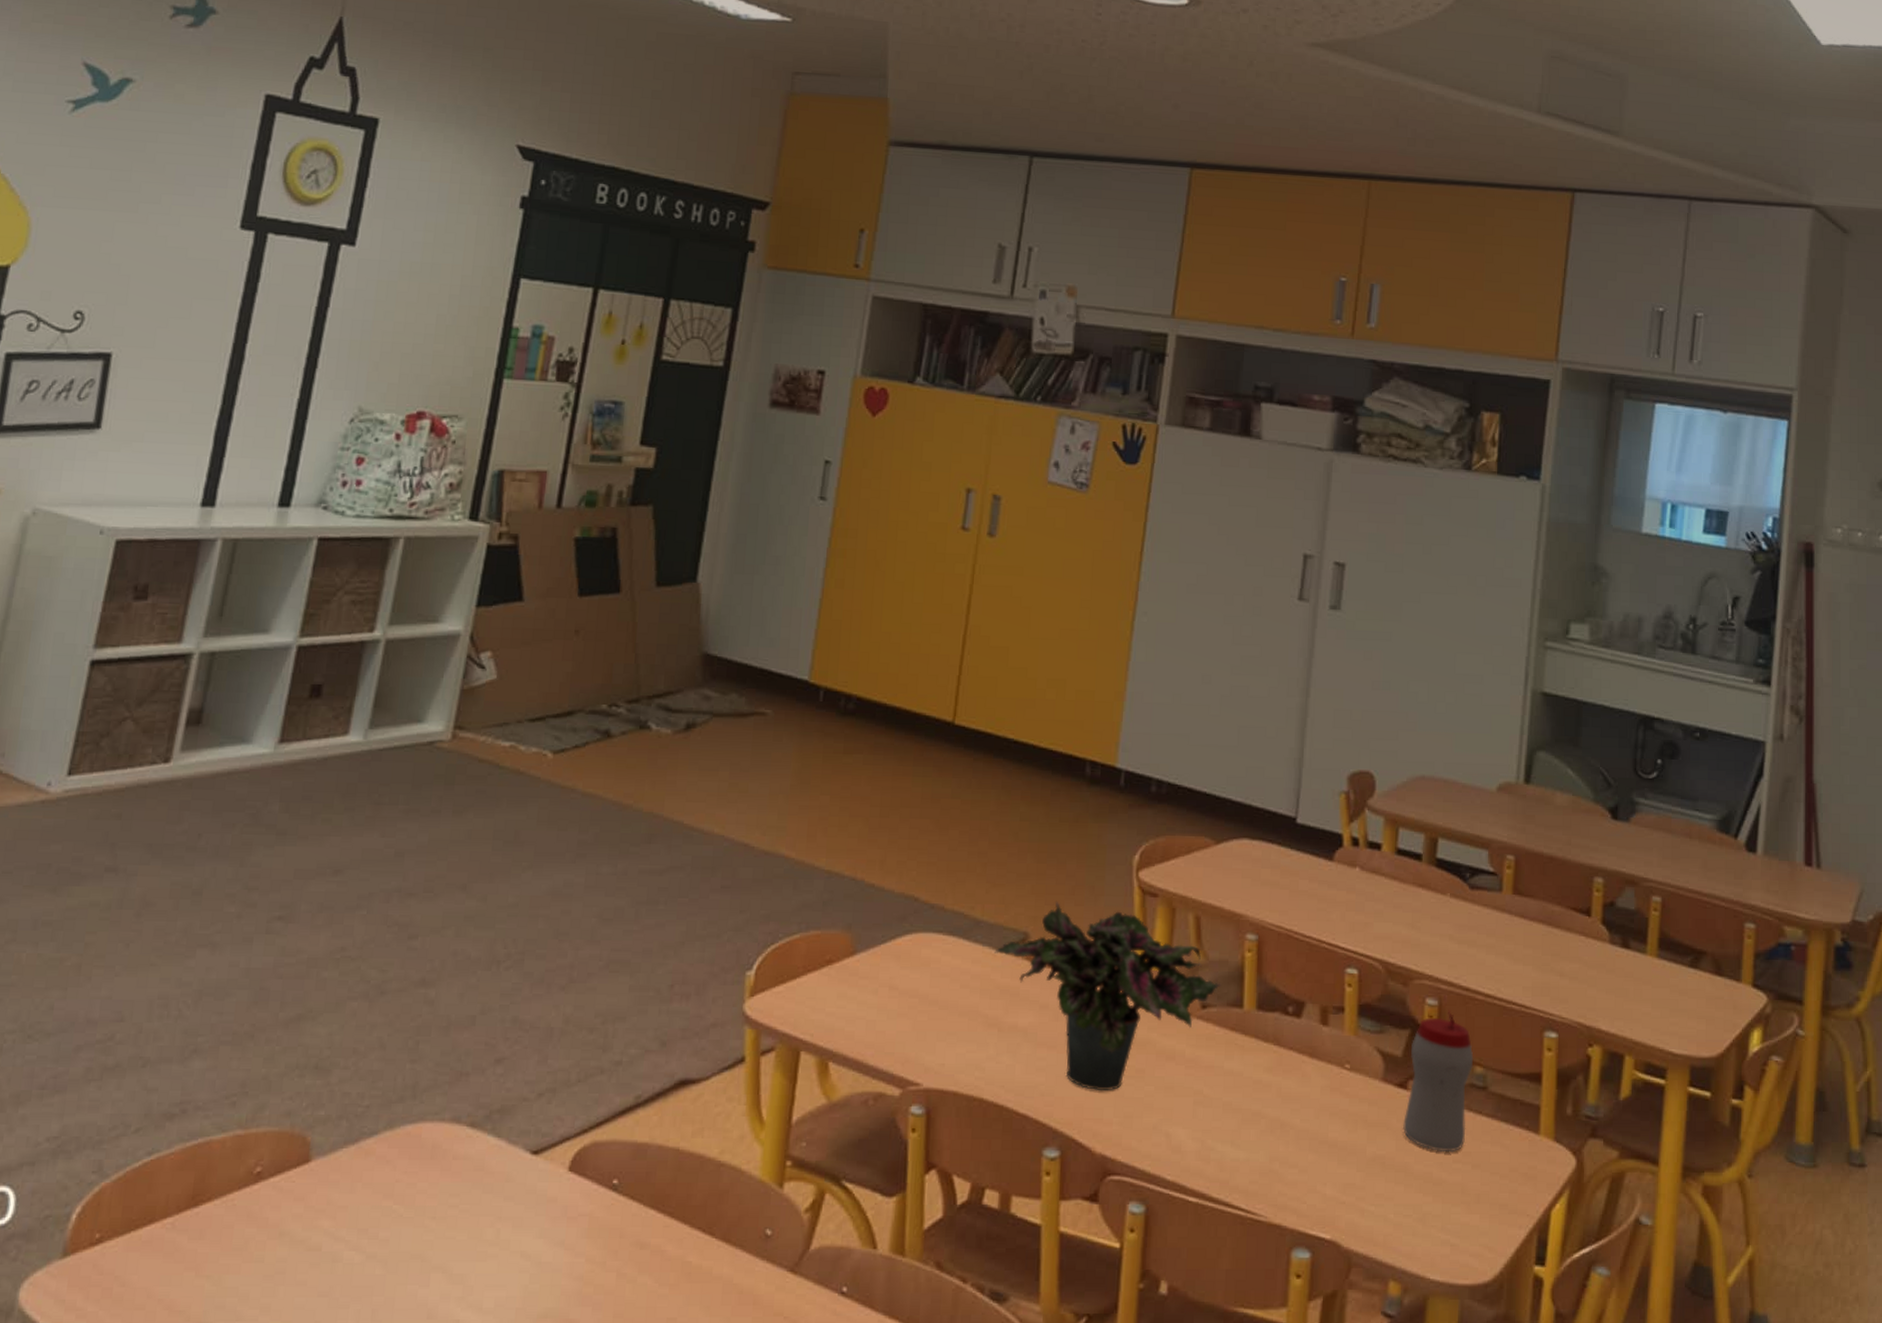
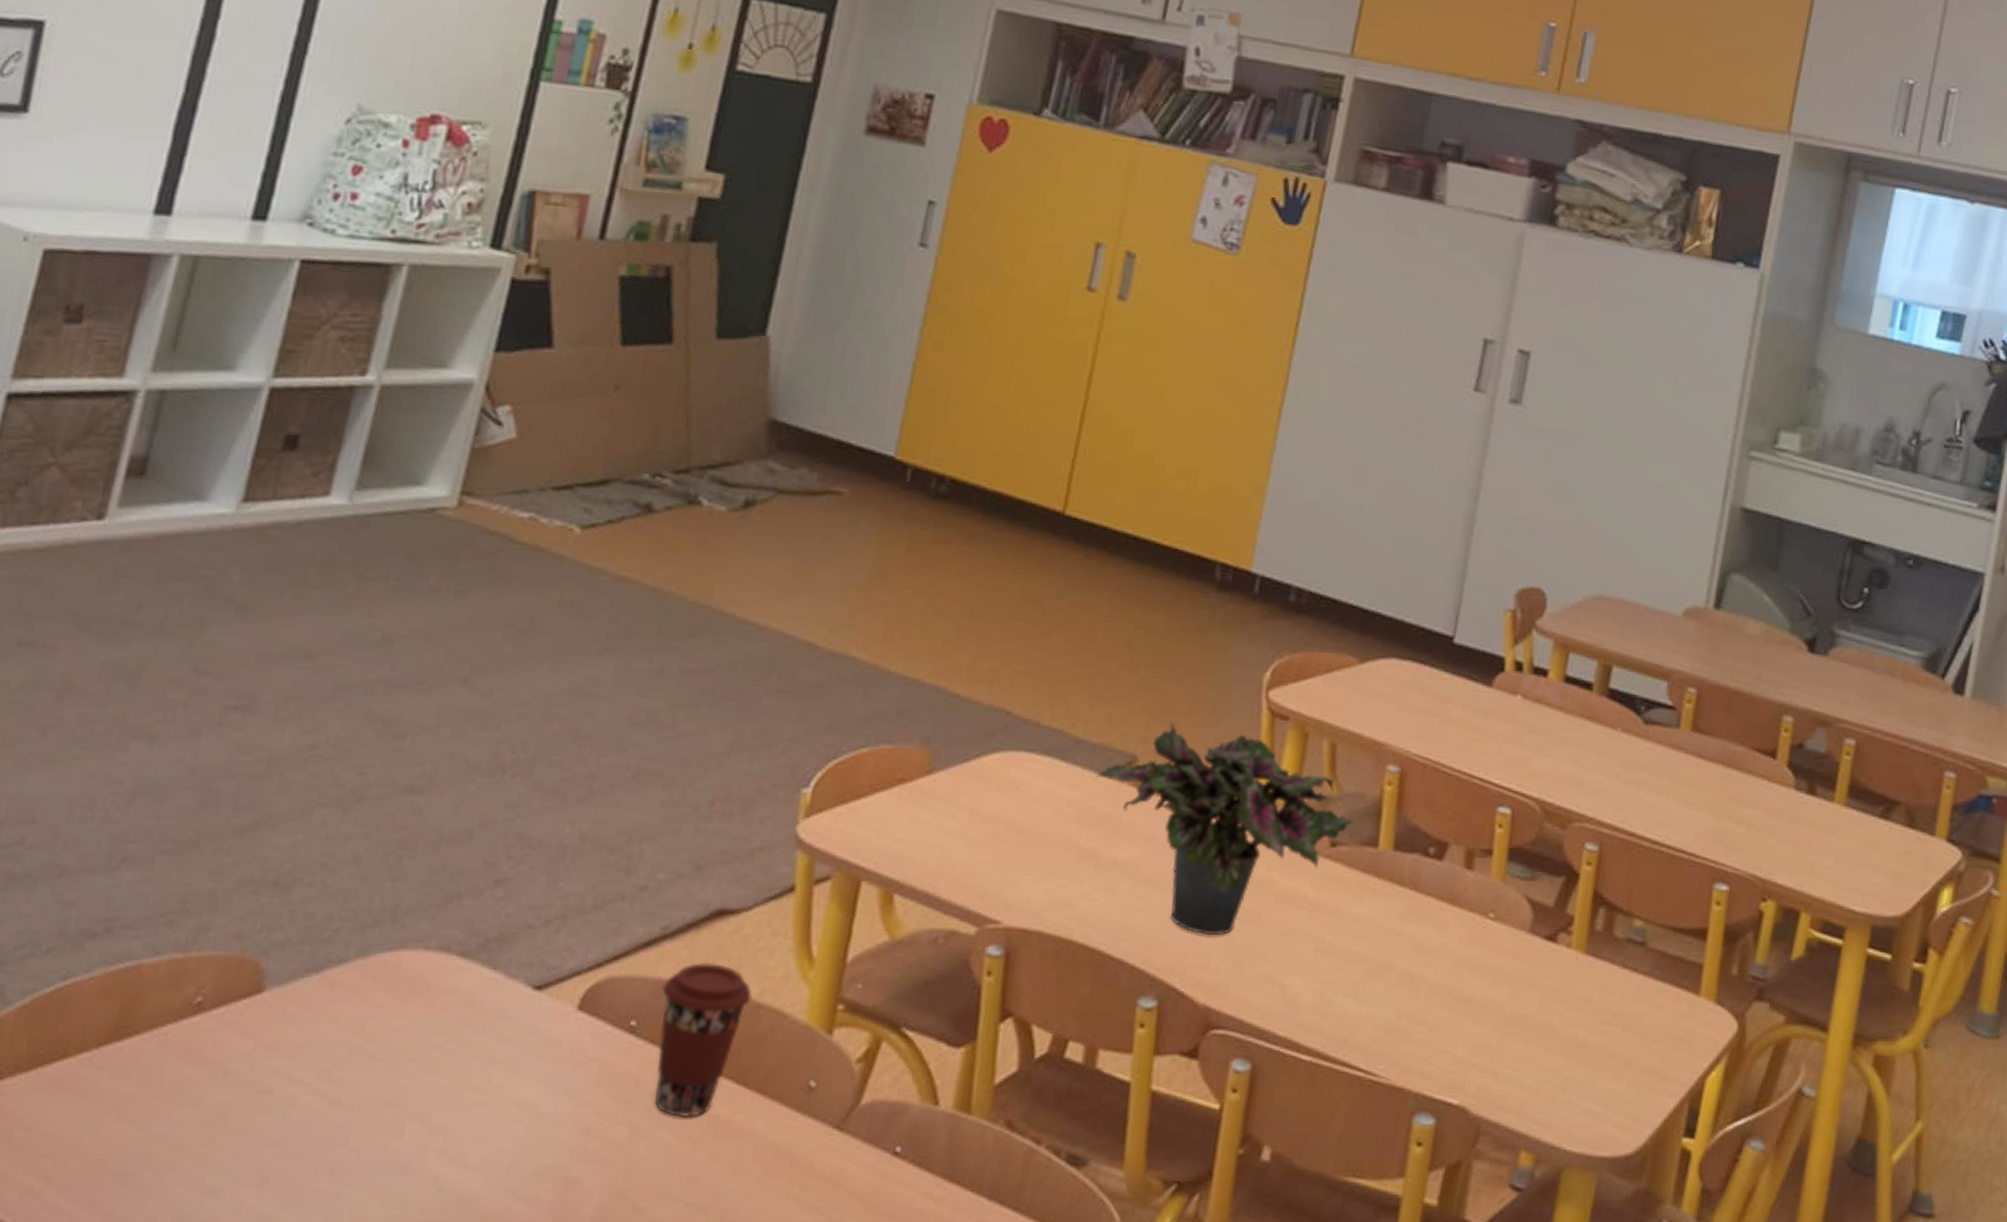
coffee cup: none [636,1127,714,1264] -> present [655,963,752,1117]
sippy cup: present [1403,1010,1474,1153] -> none [1549,856,1634,1013]

